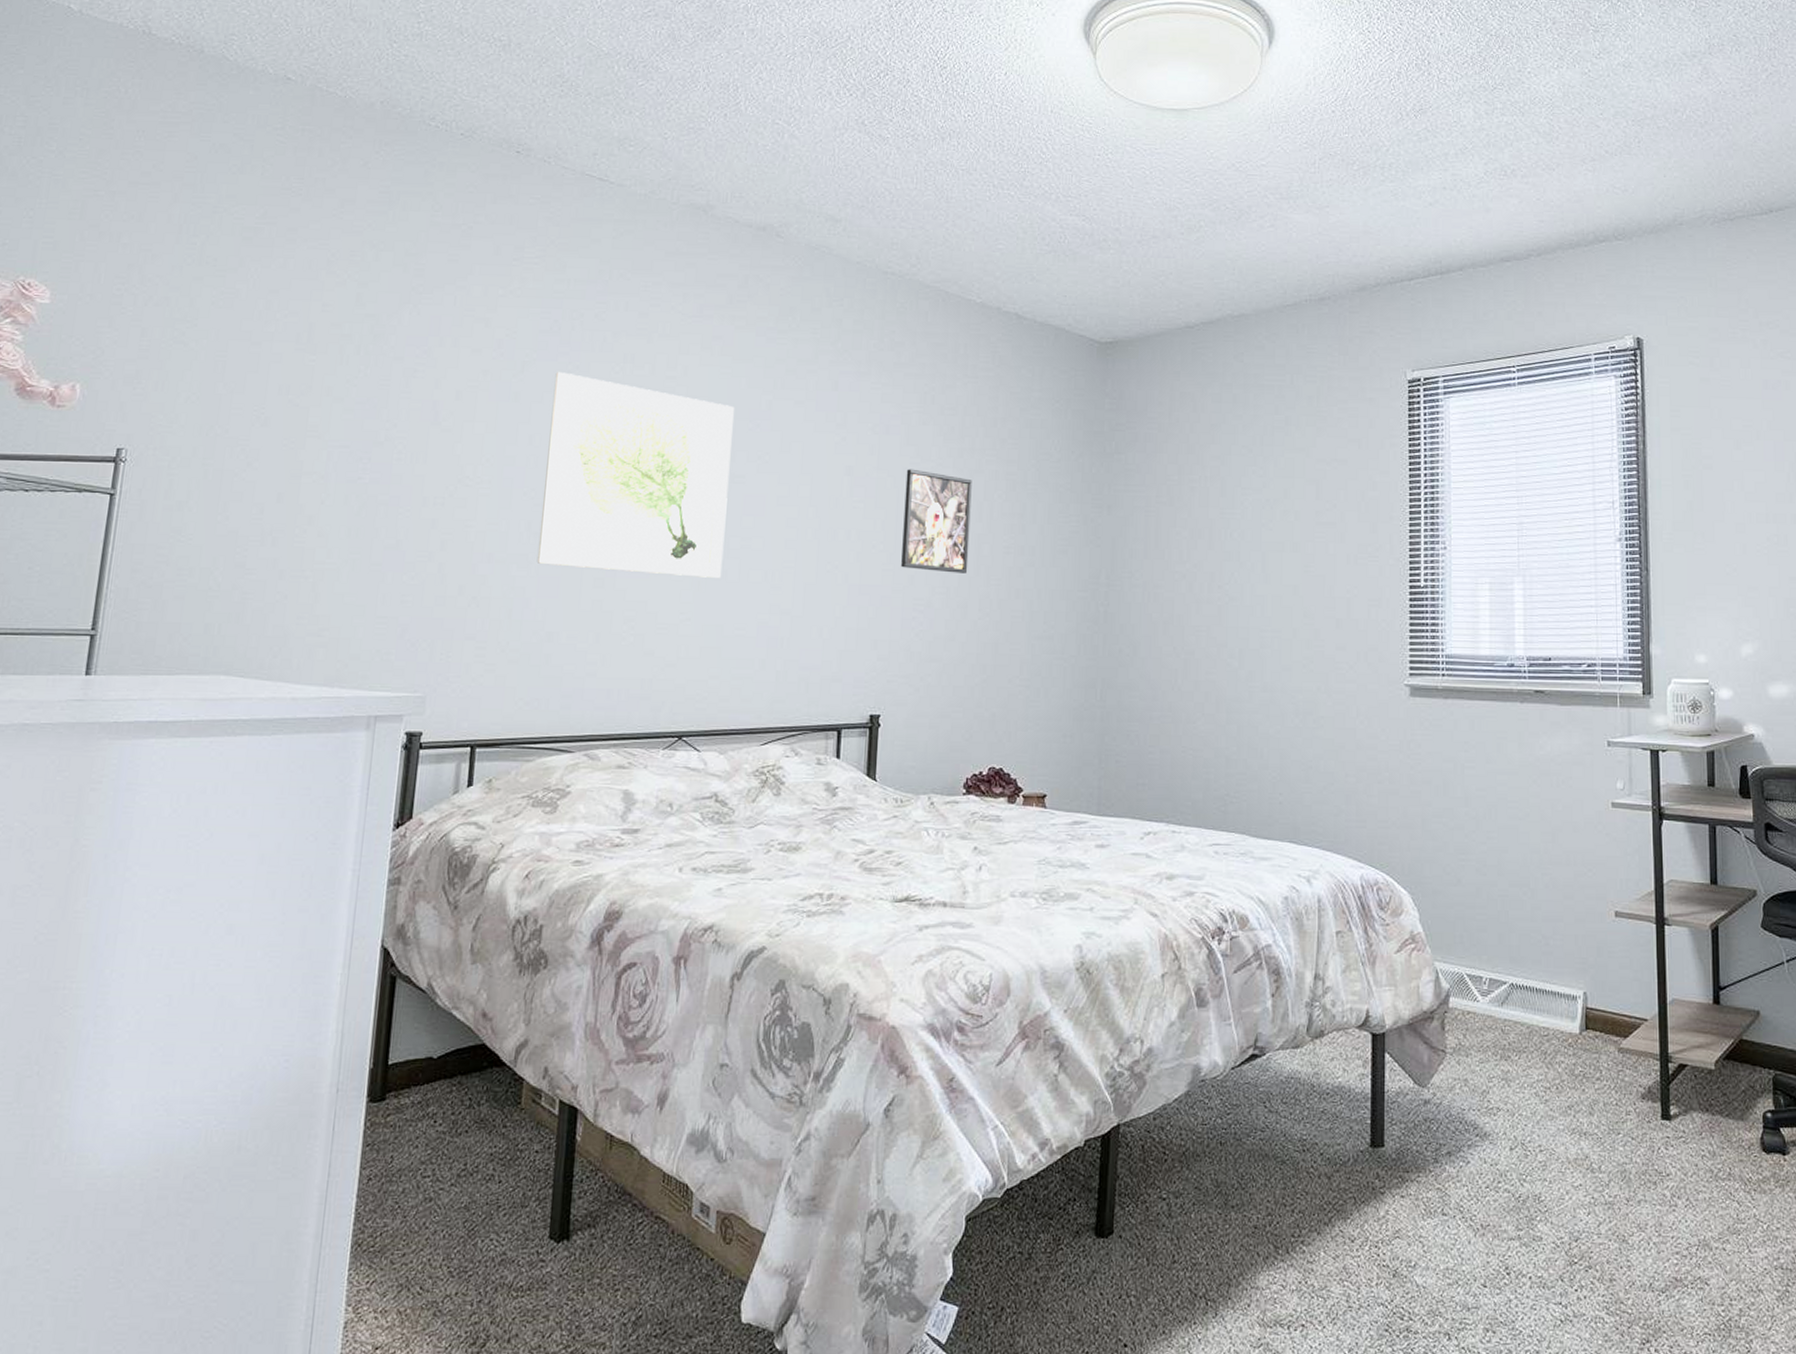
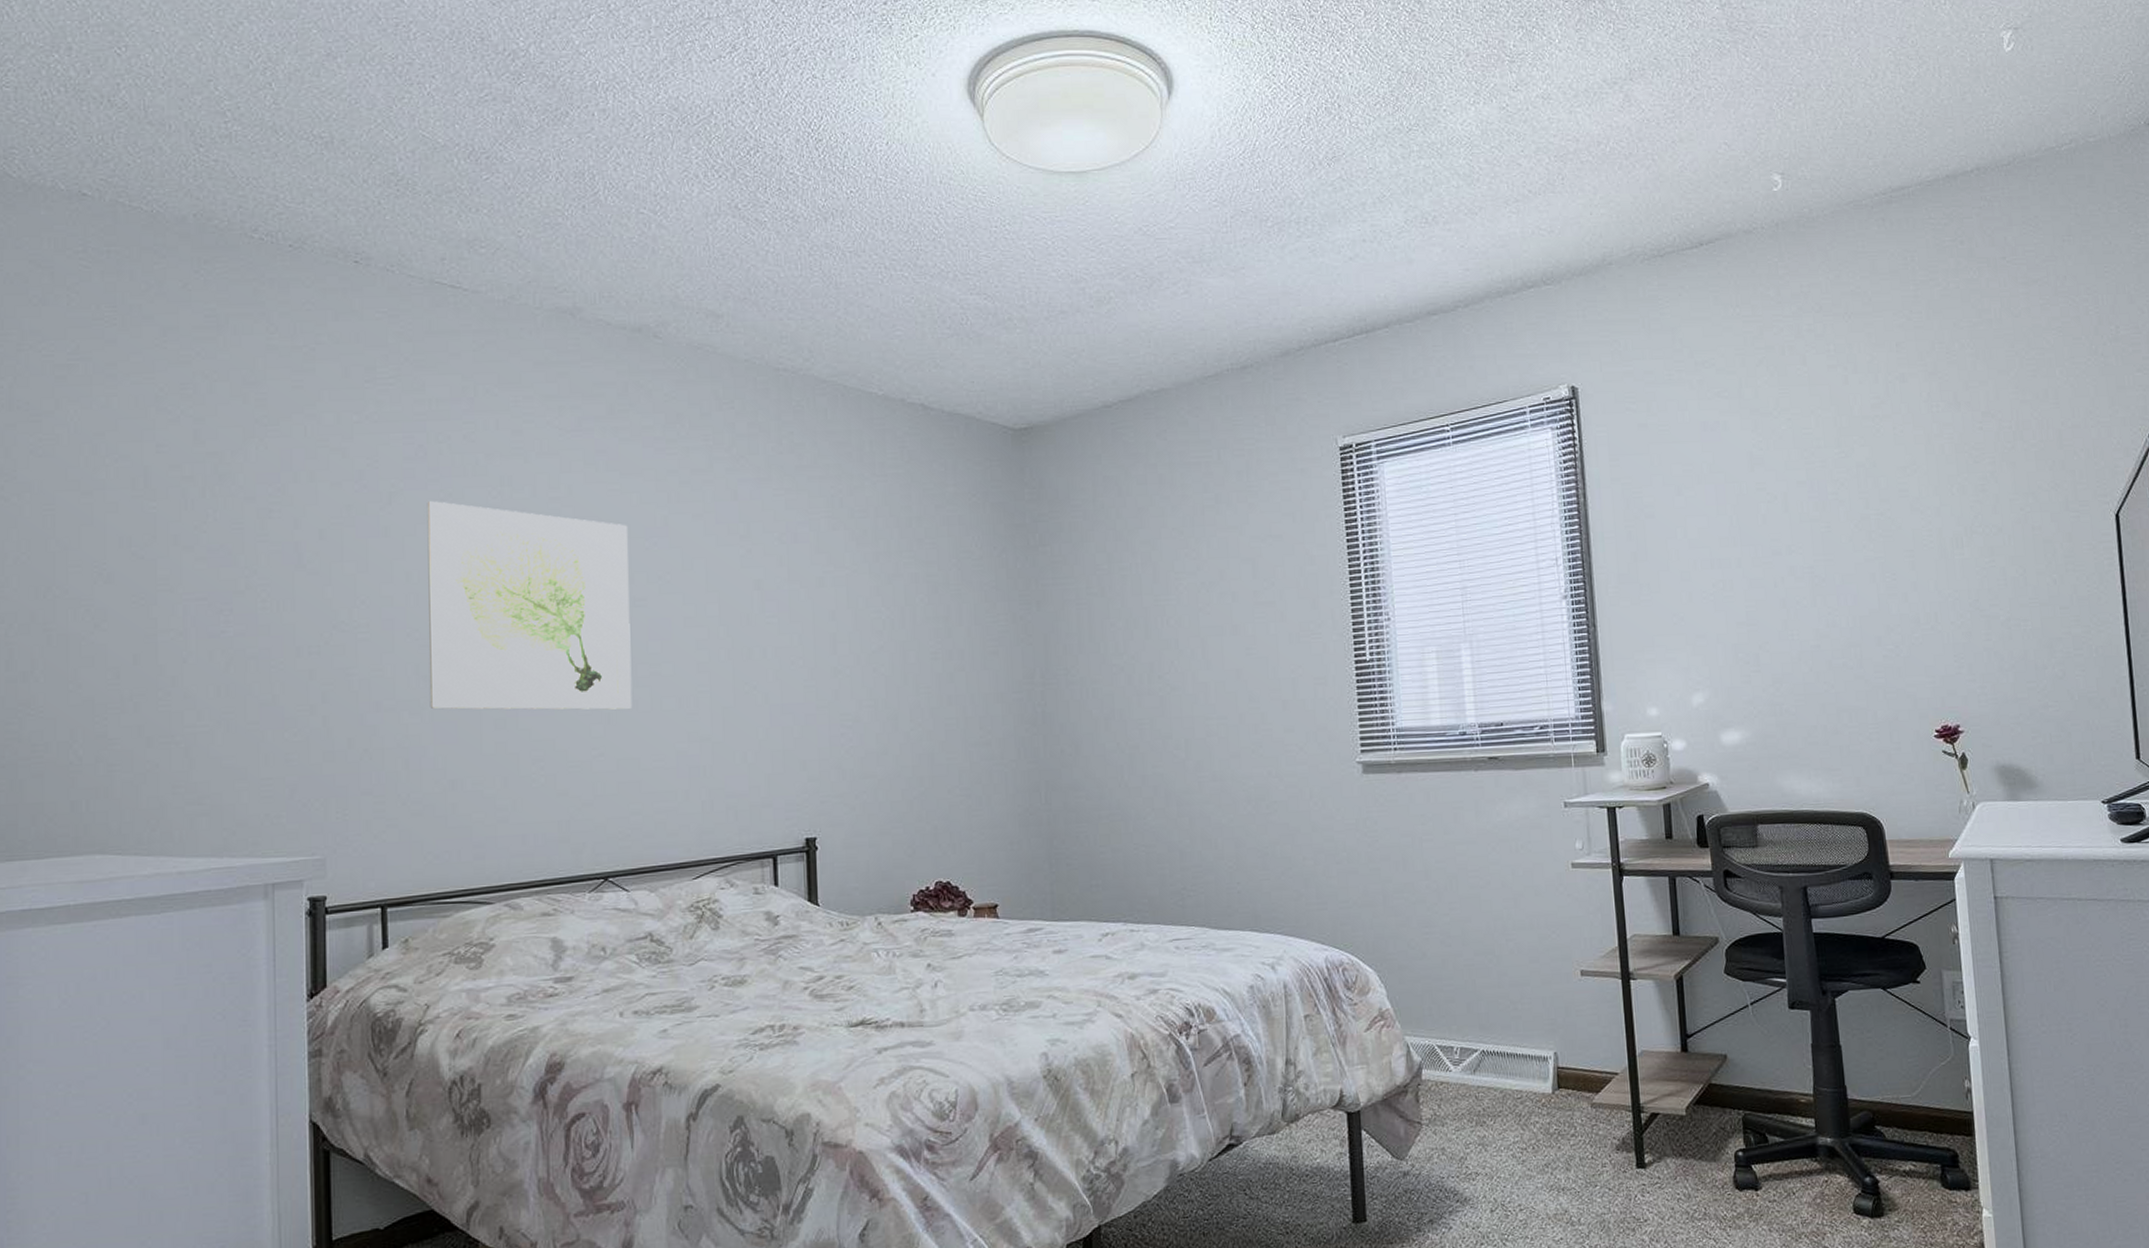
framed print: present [901,469,972,573] -> none [820,578,895,684]

